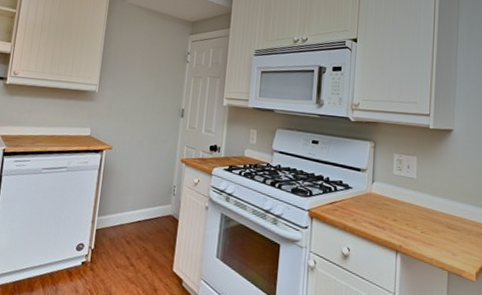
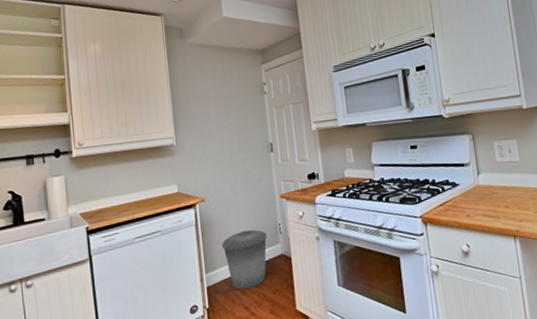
trash can: none [118,184,161,240] -> present [222,229,267,290]

